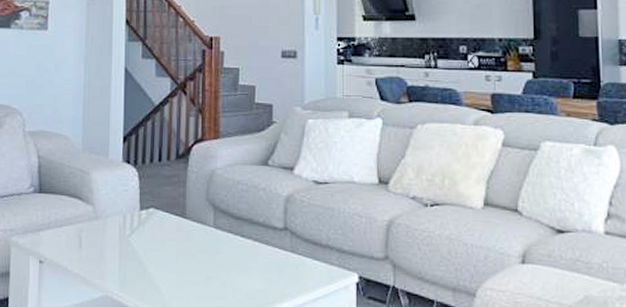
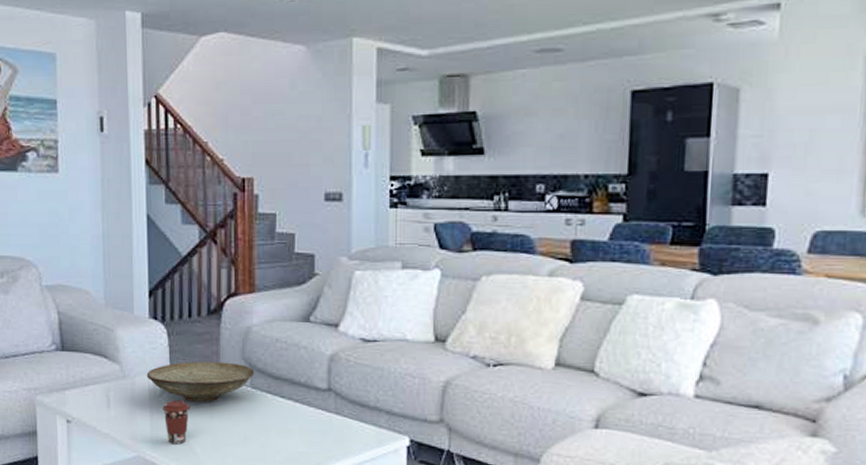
decorative bowl: none [117,202,218,242] -> present [146,361,255,402]
coffee cup: none [131,240,157,284] -> present [163,400,190,445]

